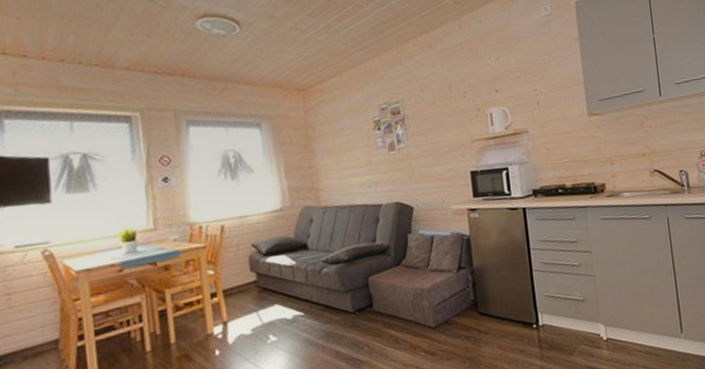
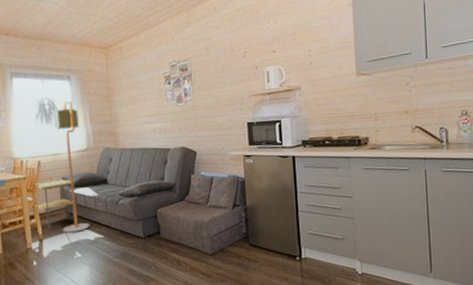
side table: none [217,246,271,309] -> present [35,180,78,229]
floor lamp: none [240,151,287,312] -> present [53,100,90,233]

